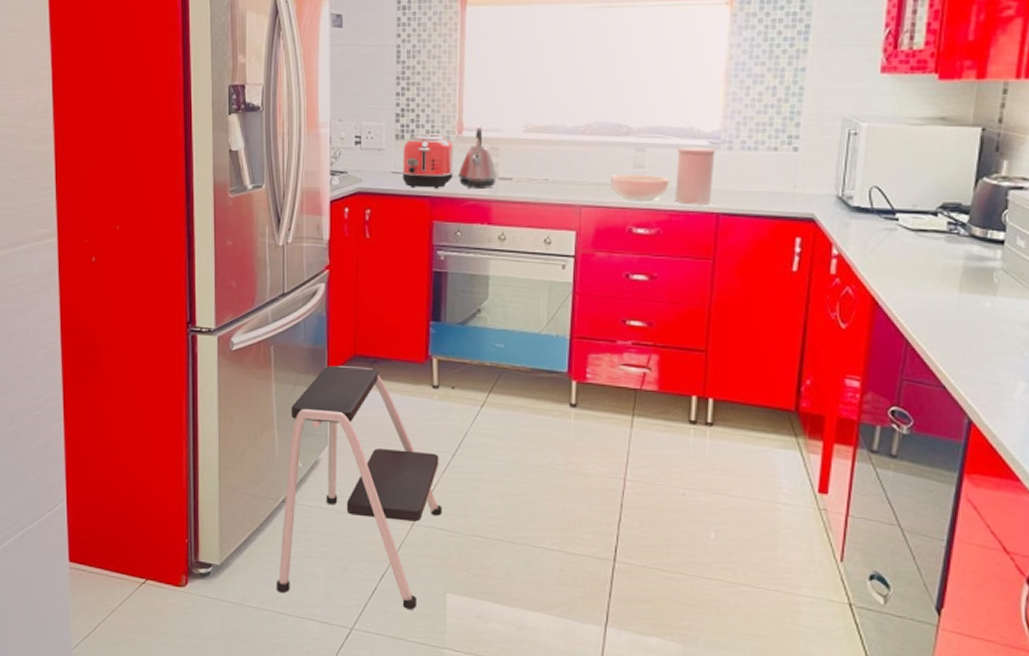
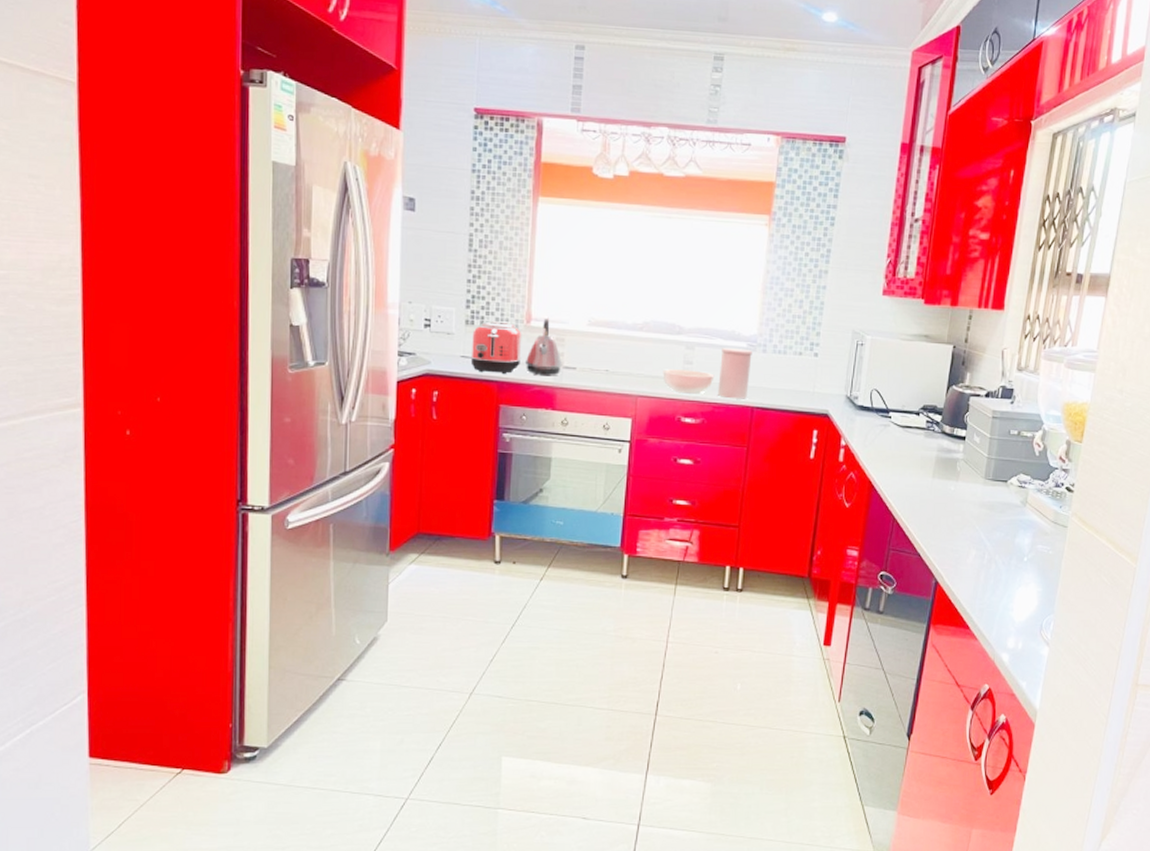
step stool: present [277,366,443,610] -> none [329,543,501,775]

